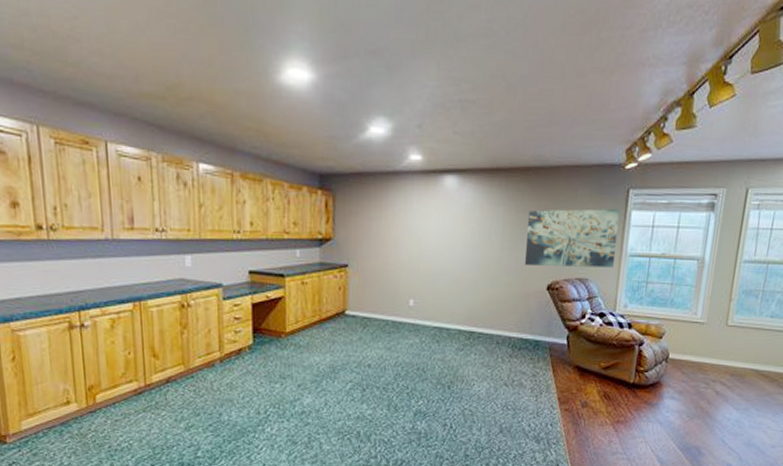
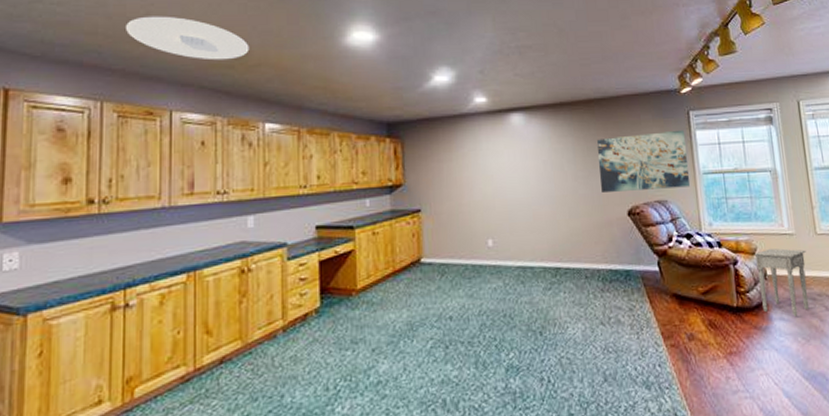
ceiling light: none [52,31,181,90] -> present [126,16,250,61]
nightstand: none [657,334,713,397] -> present [754,248,809,317]

